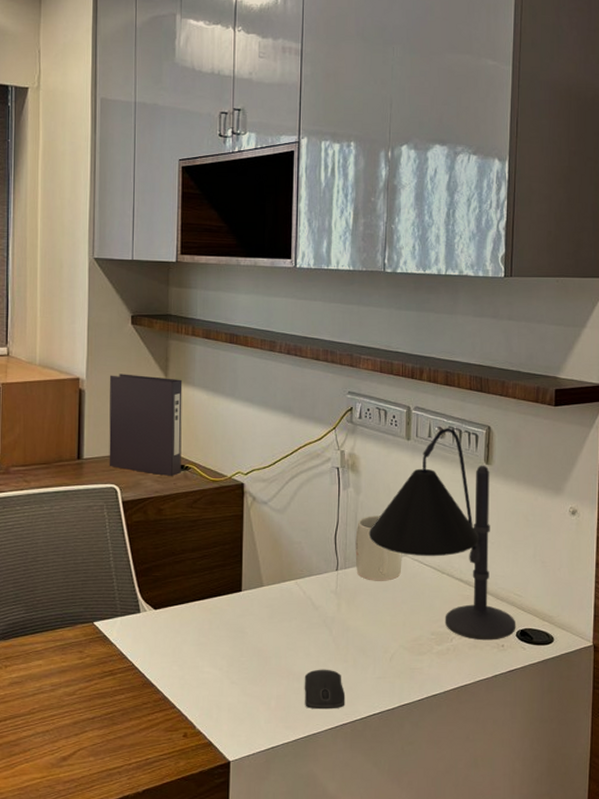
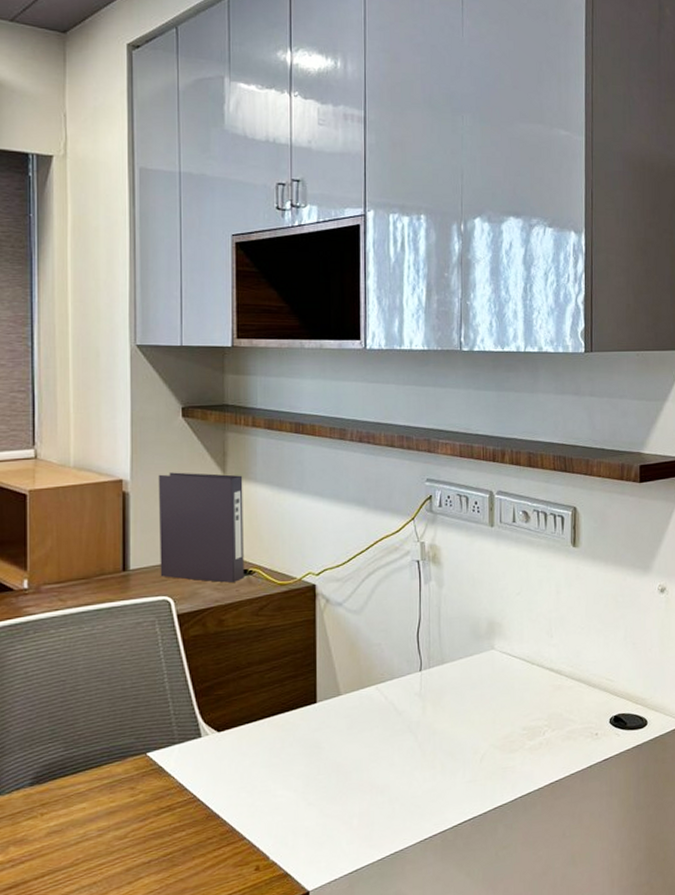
computer mouse: present [304,669,346,710] -> none [389,778,434,823]
mug: present [355,516,402,581] -> none [439,609,490,679]
desk lamp: present [368,428,516,641] -> none [453,511,610,731]

